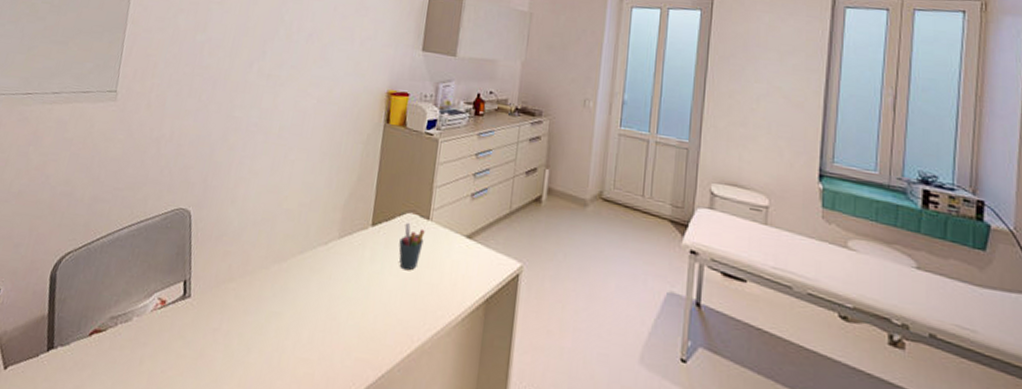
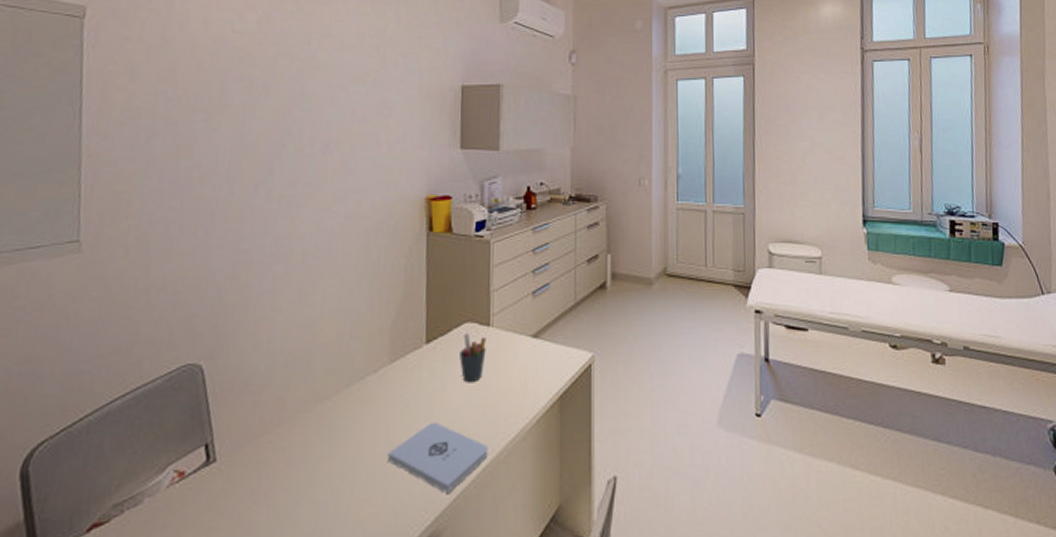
notepad: none [326,300,415,371] -> present [387,421,488,493]

